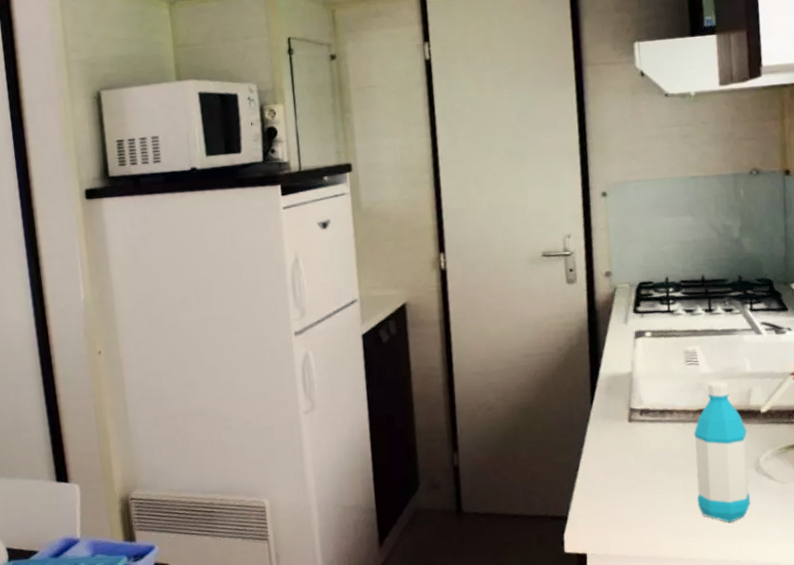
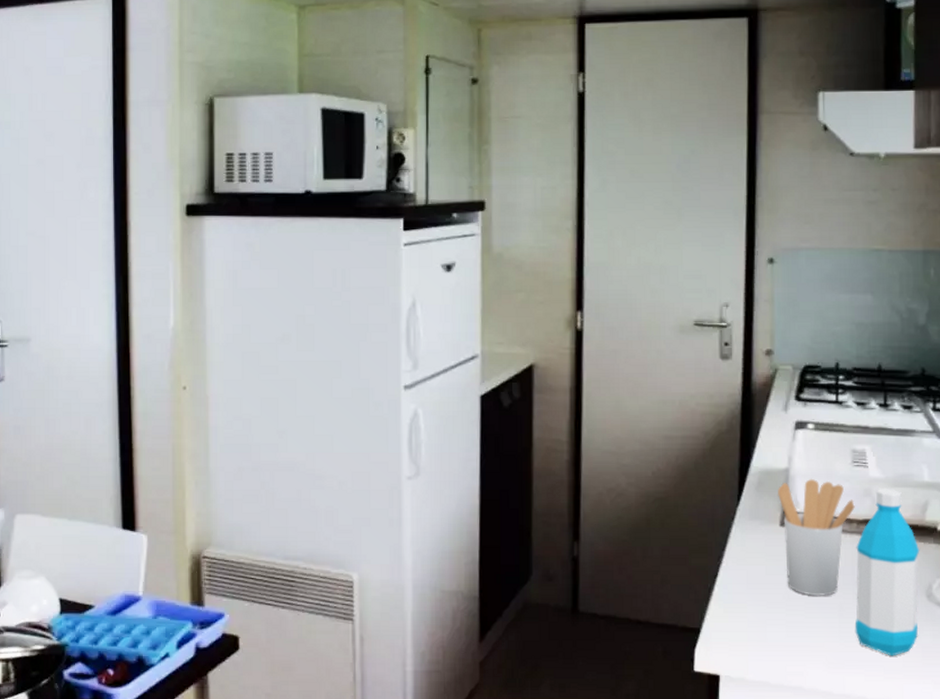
utensil holder: none [624,378,691,479] -> present [777,478,855,596]

